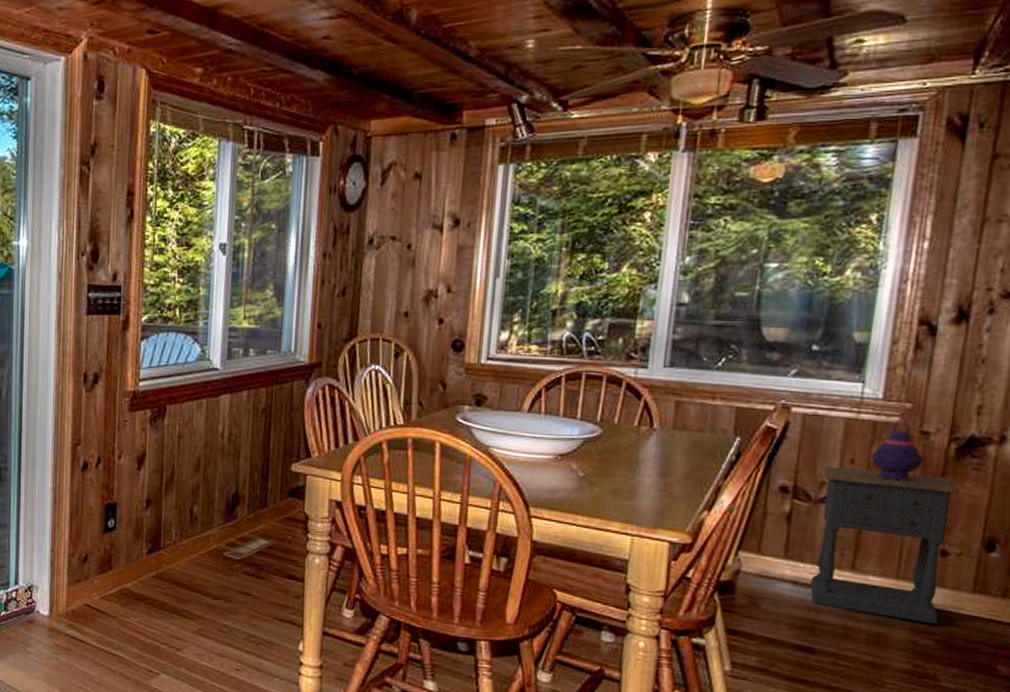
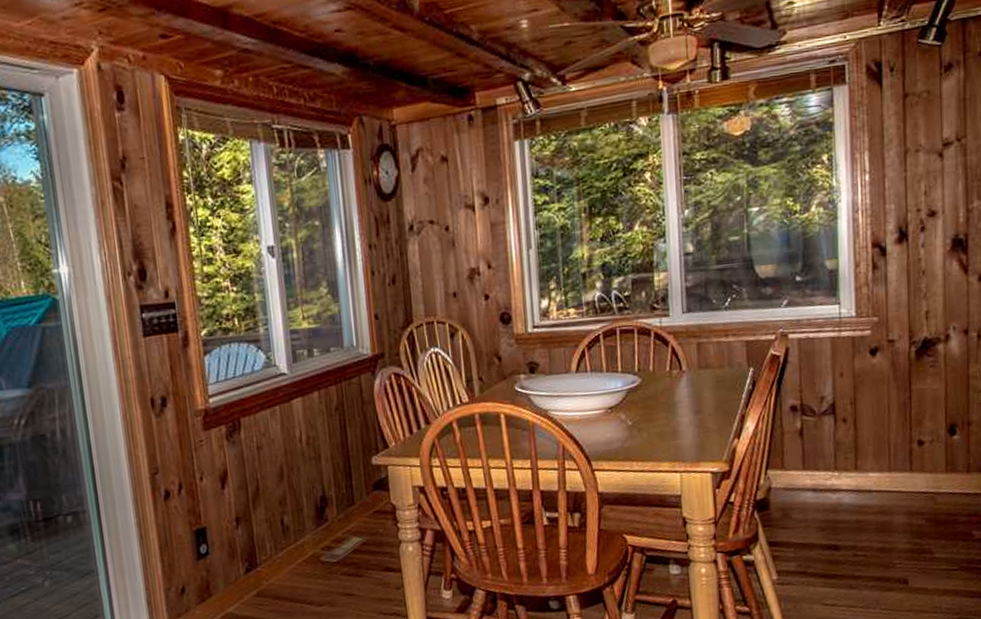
nightstand: present [810,466,961,624] -> none [820,377,925,506]
lantern: present [871,419,923,482] -> none [855,331,893,387]

